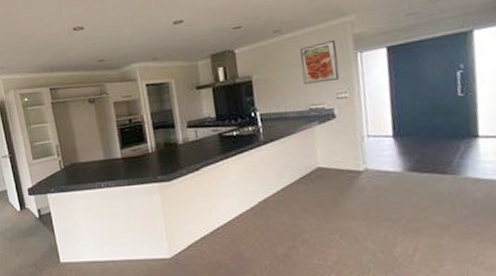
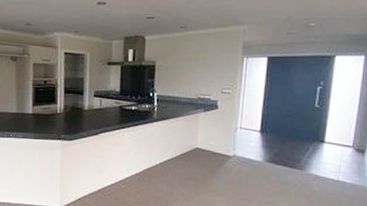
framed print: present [300,40,340,85] -> none [197,43,229,78]

